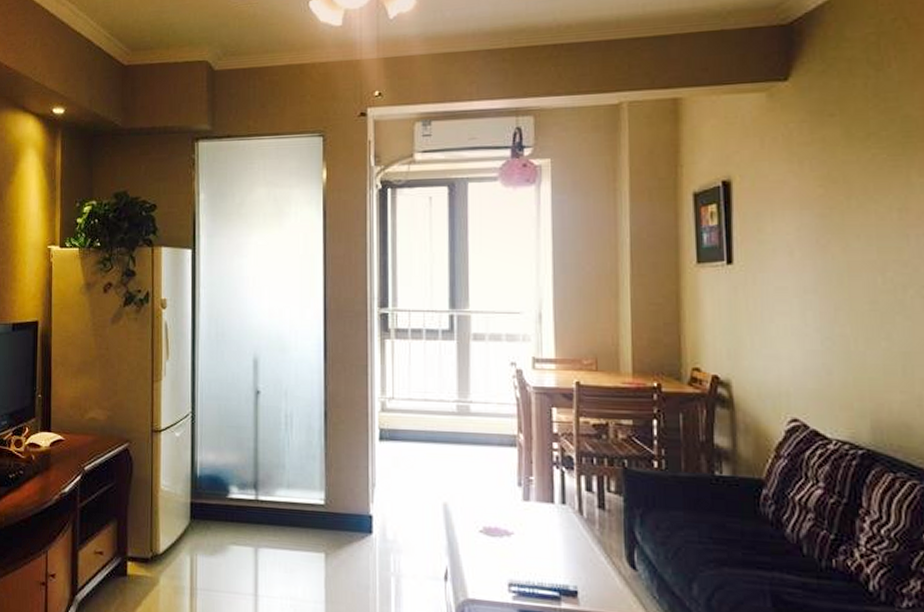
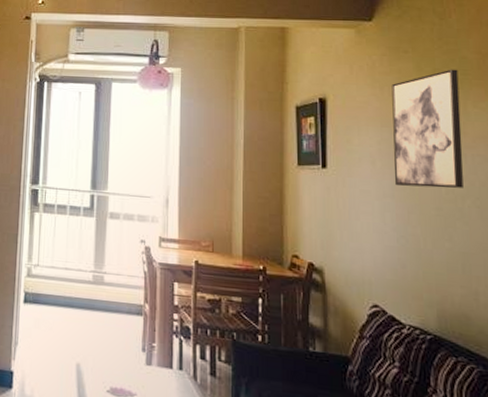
wall art: none [814,131,905,279] -> present [392,69,463,188]

